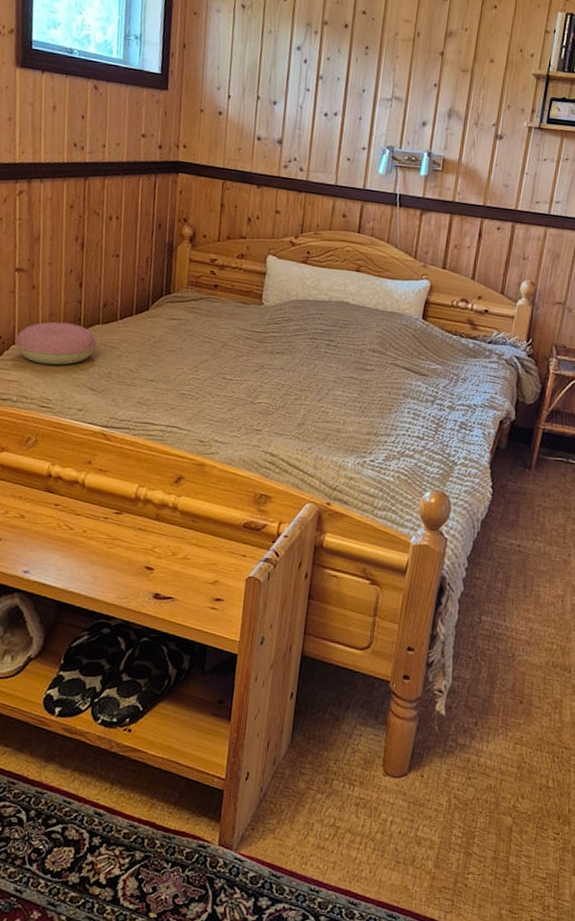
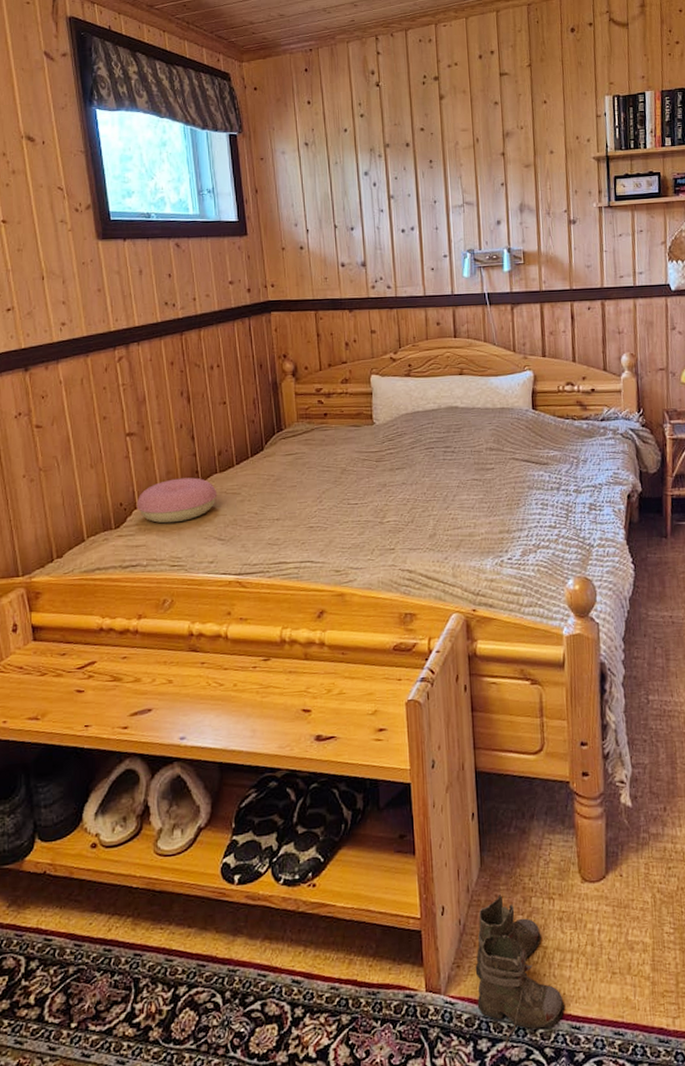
boots: none [264,772,346,910] -> present [475,895,565,1049]

